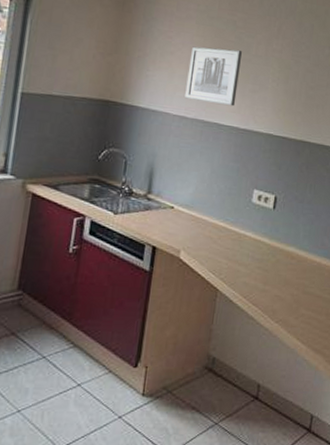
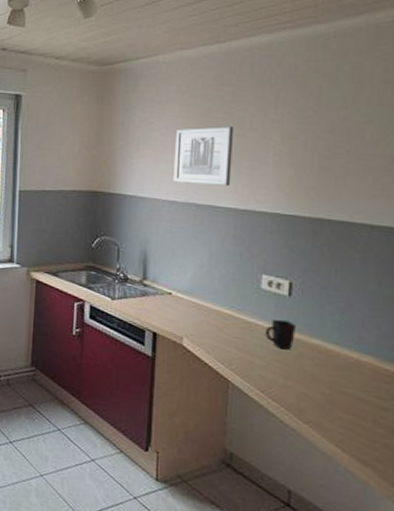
mug: none [252,230,277,258] -> present [265,319,296,350]

